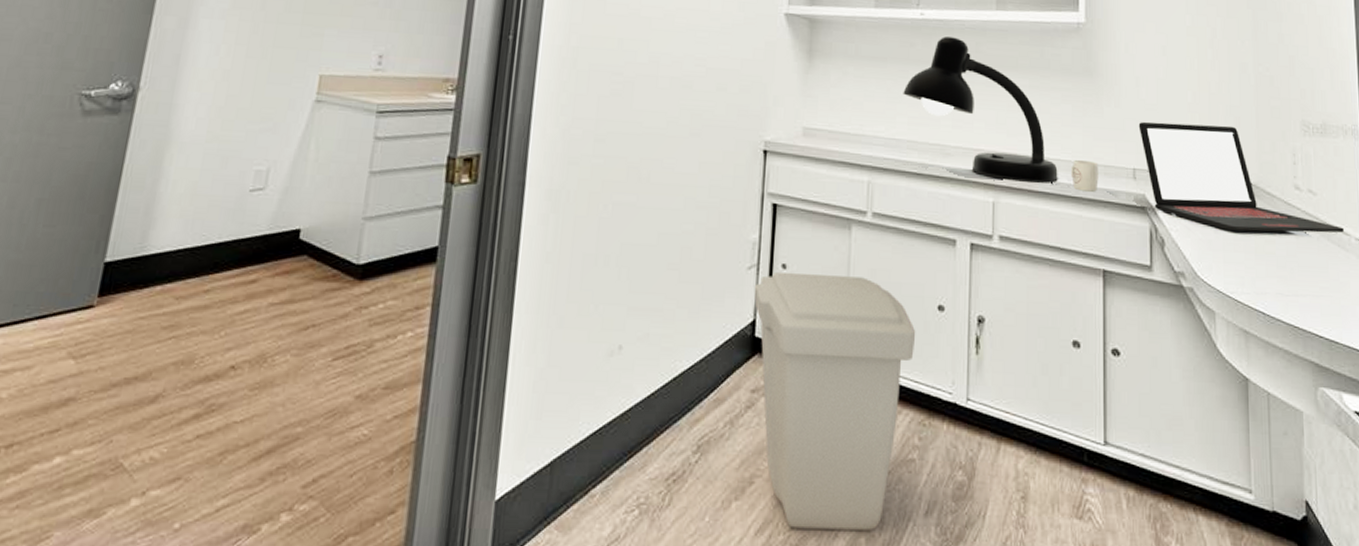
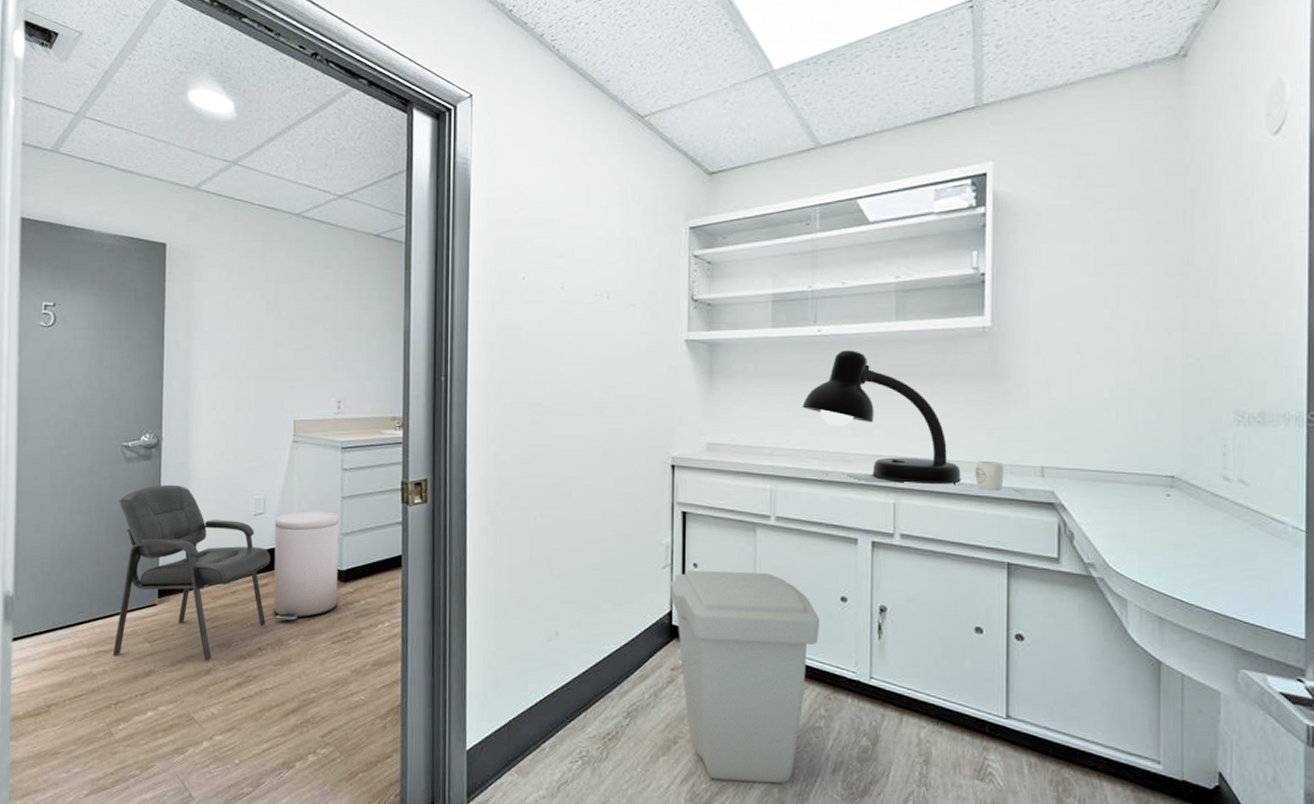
chair: none [16,147,266,386] -> present [113,484,271,662]
pedal bin: none [259,188,365,330] -> present [273,511,340,621]
laptop: present [1138,121,1344,233] -> none [1048,420,1279,524]

